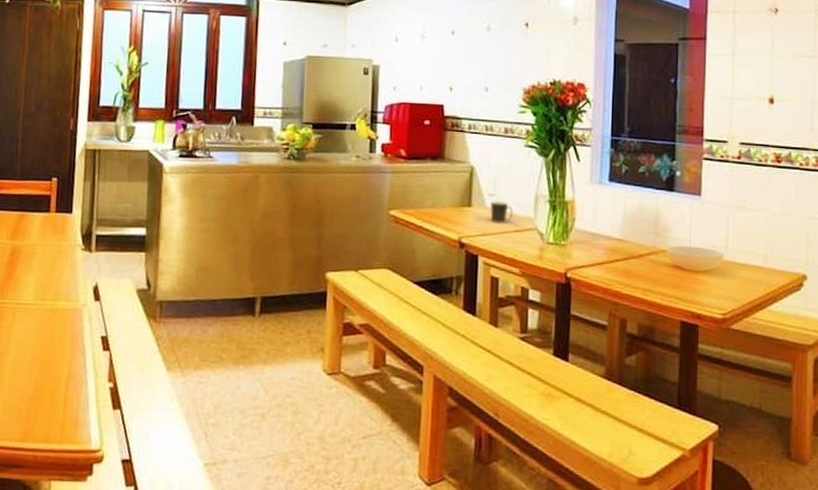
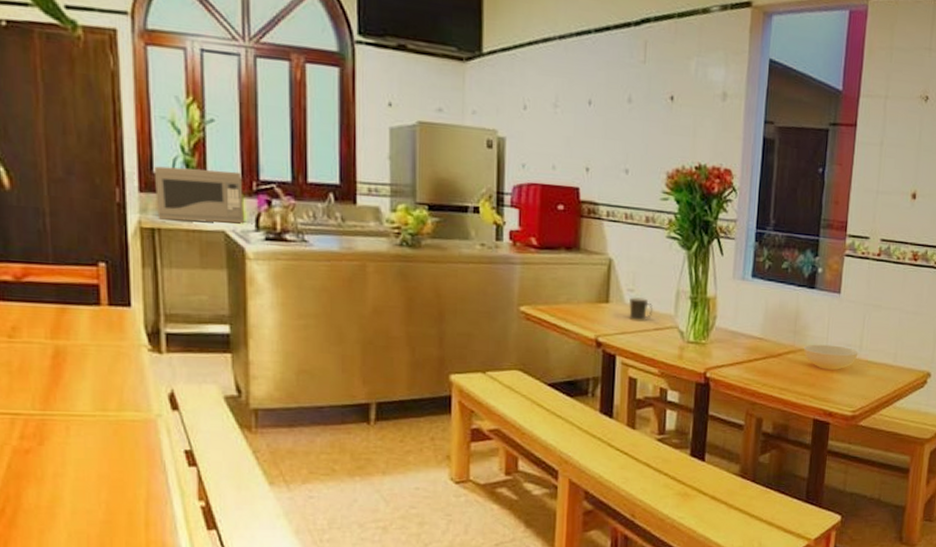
microwave: none [99,101,165,144] -> present [153,166,245,224]

